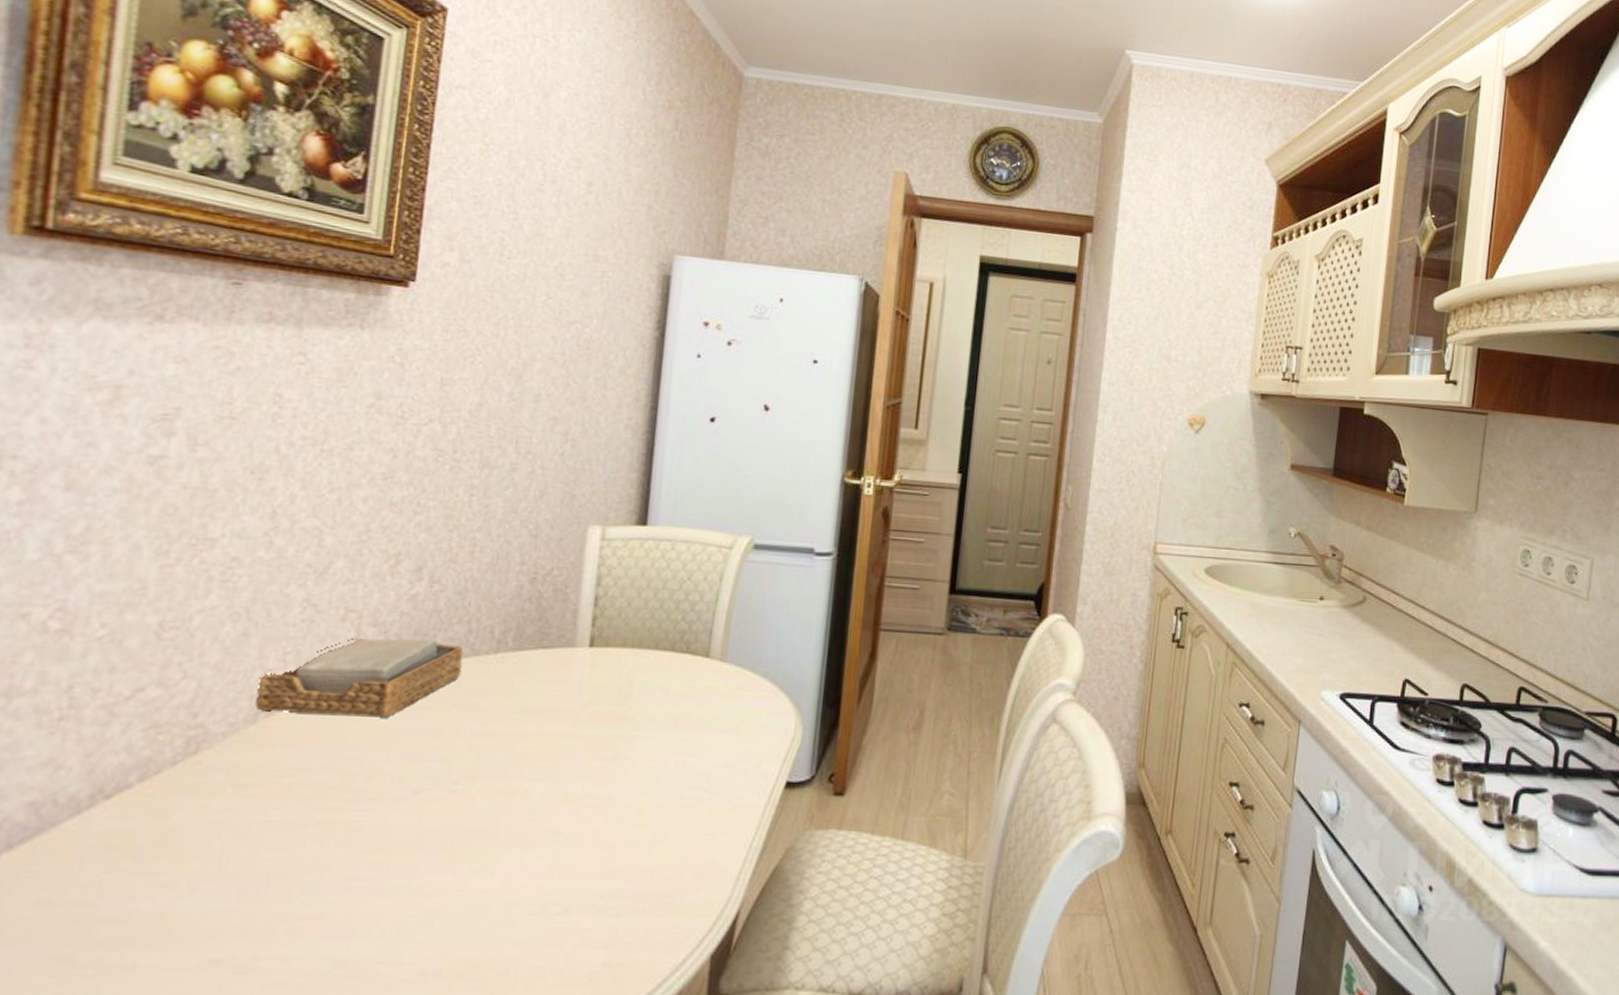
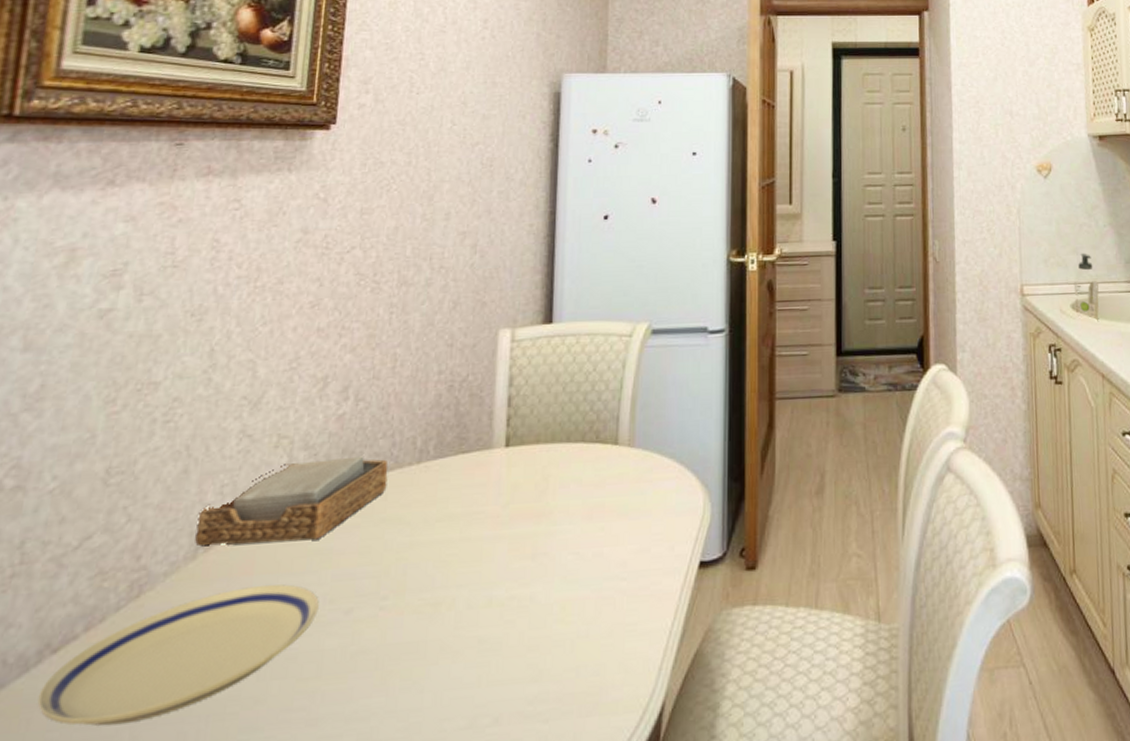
plate: none [91,756,387,874] -> present [37,584,319,726]
soap dispenser: none [1209,516,1238,589] -> present [1073,253,1099,321]

